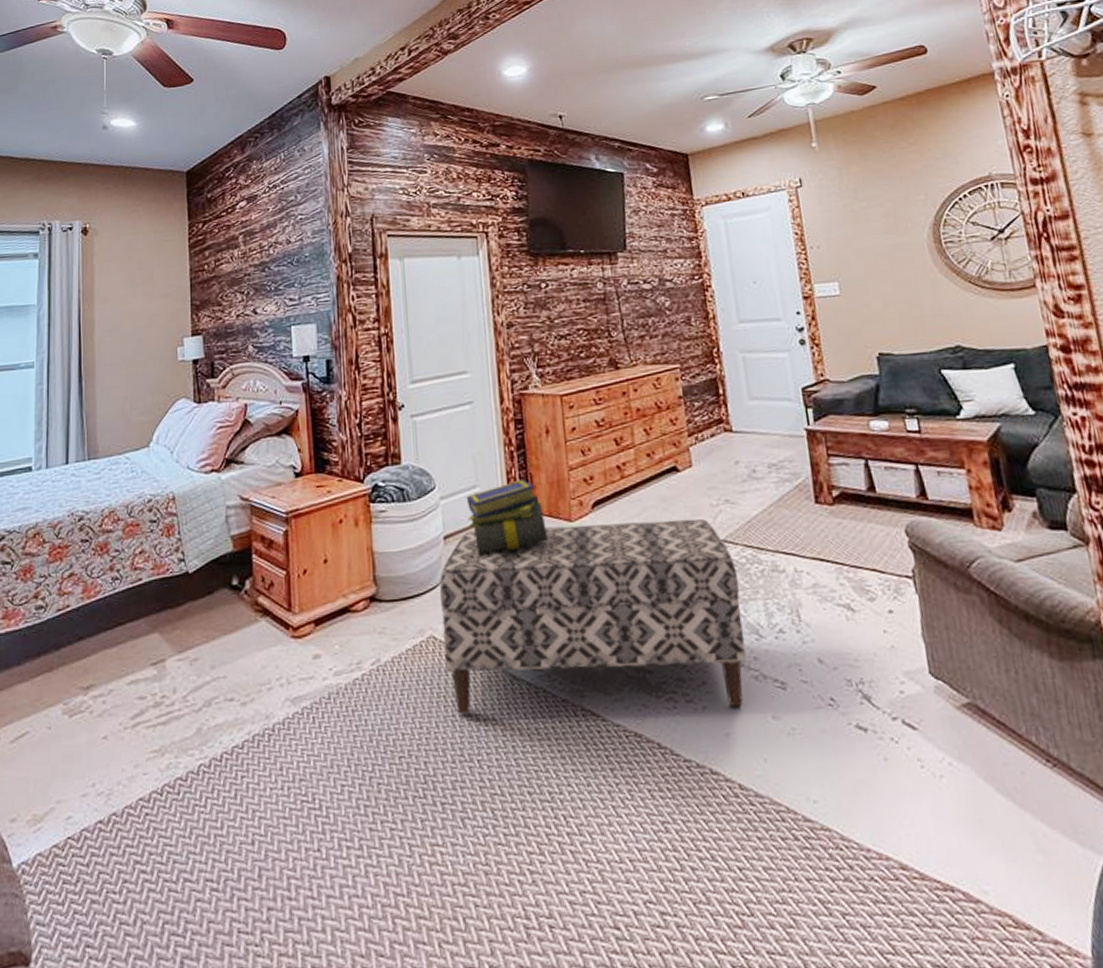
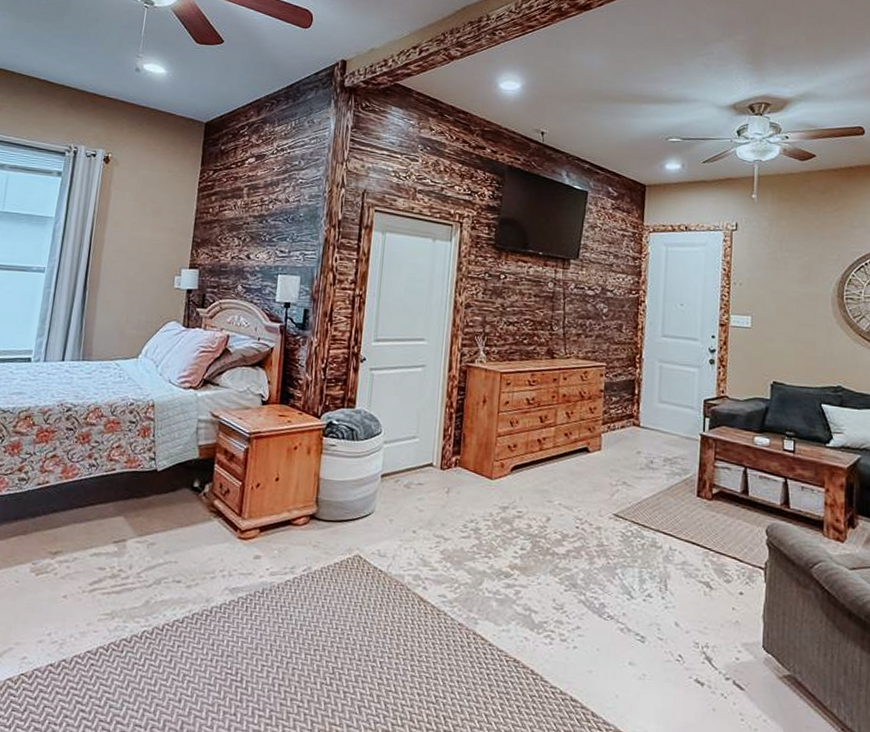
bench: present [440,519,746,715] -> none [365,473,623,652]
stack of books: present [466,479,549,555] -> none [404,437,470,496]

